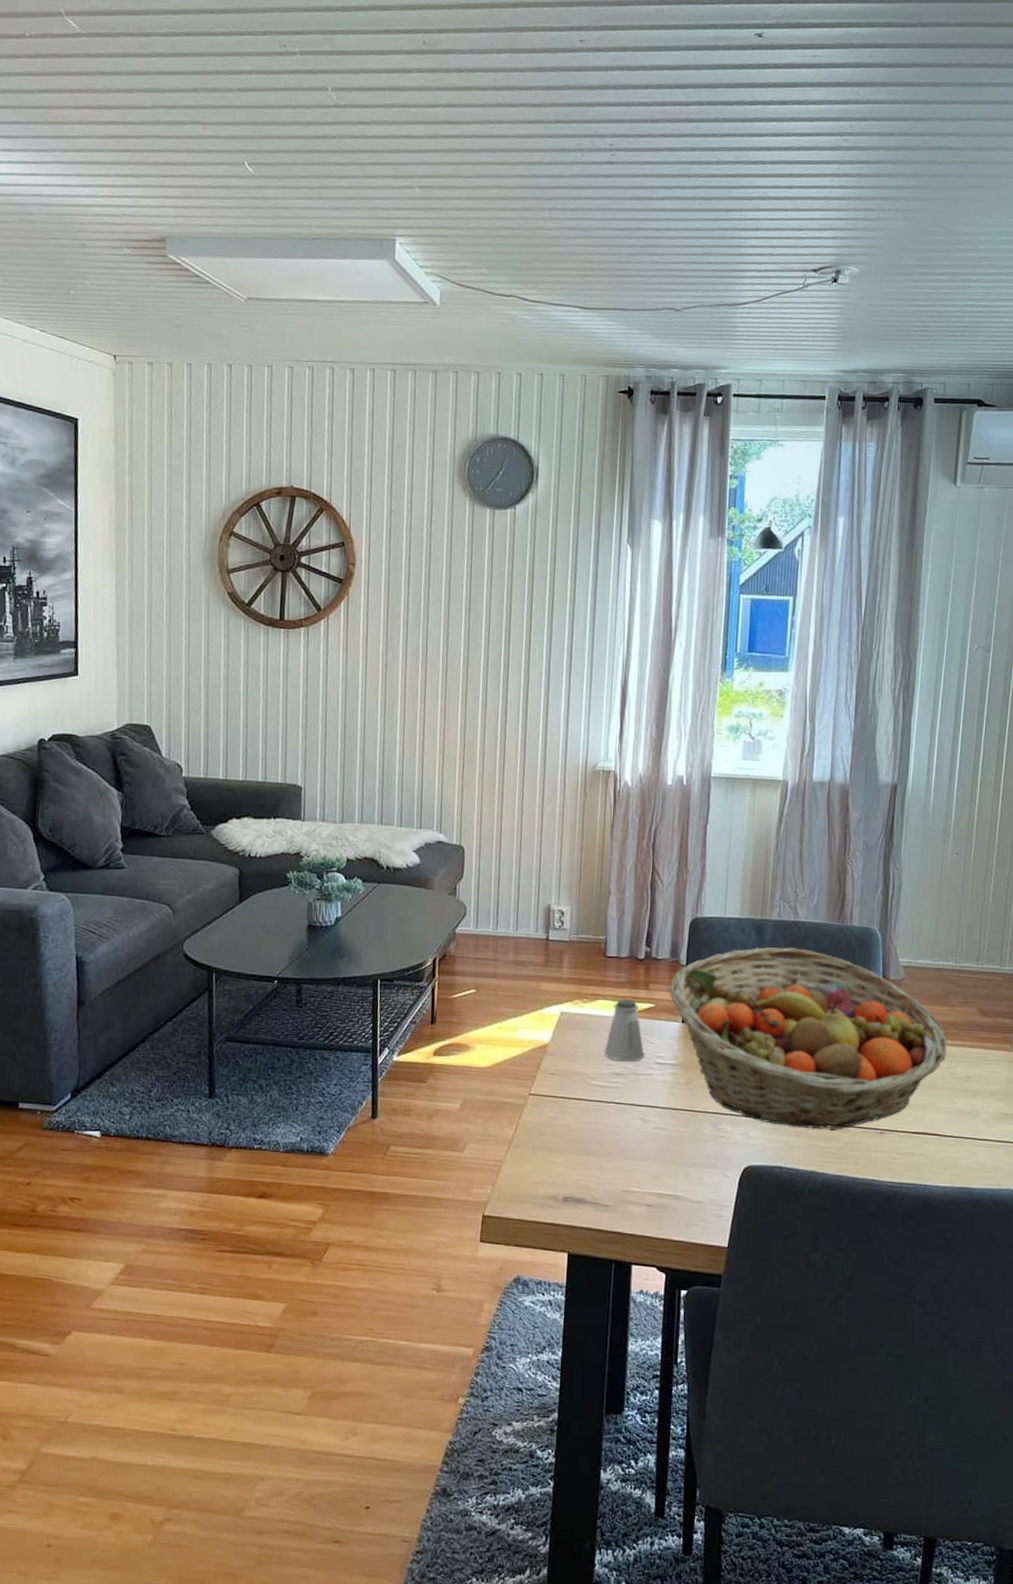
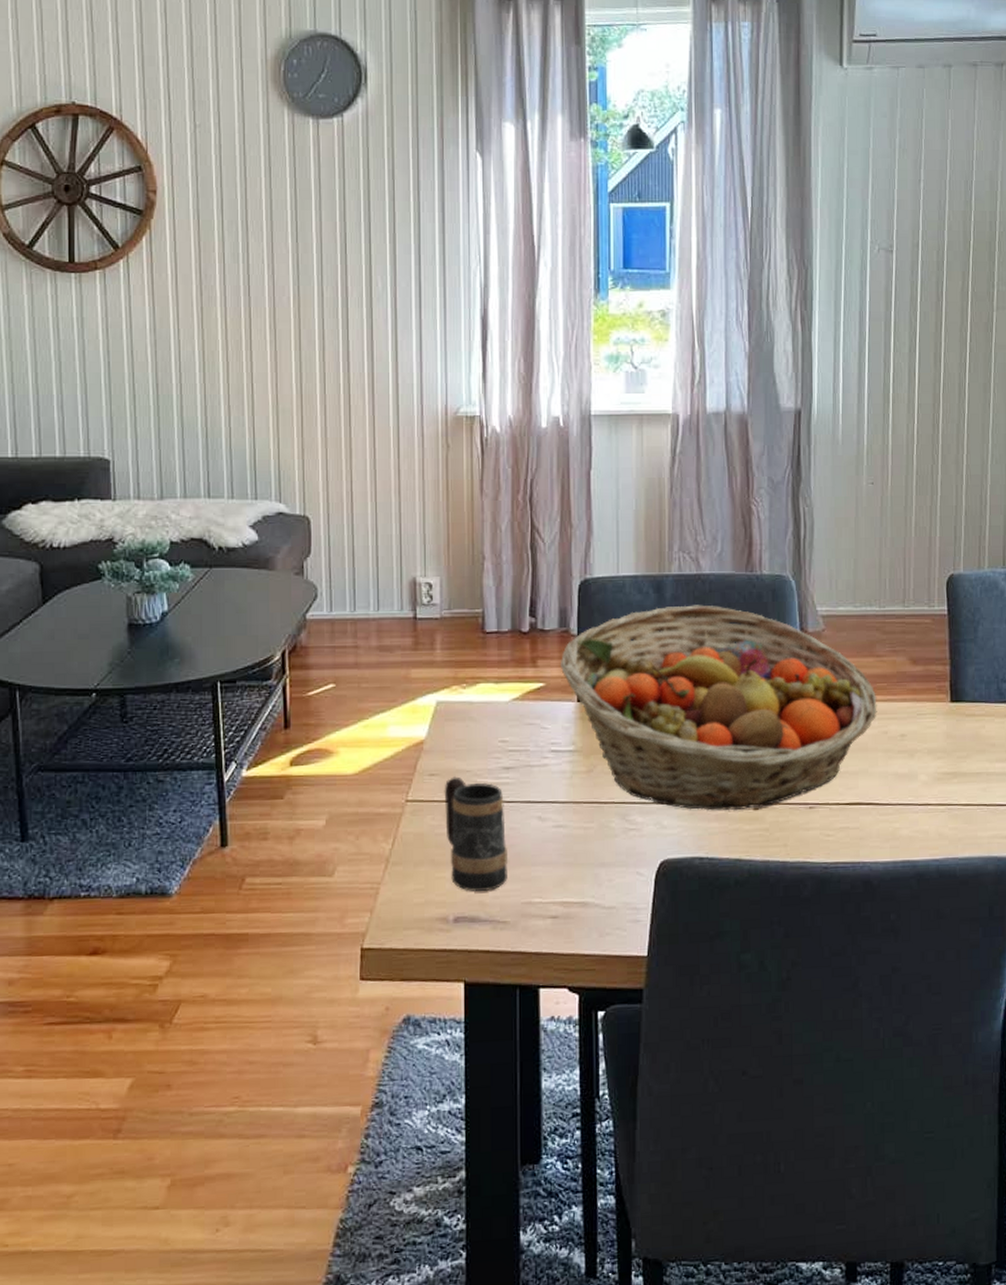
mug: none [561,1077,613,1177] -> present [444,776,509,892]
saltshaker: present [604,999,644,1062] -> none [490,680,537,753]

